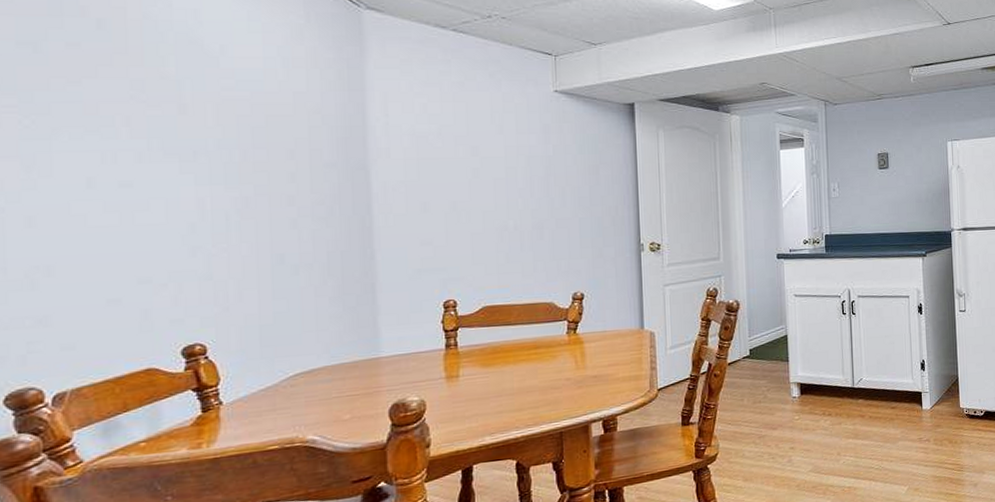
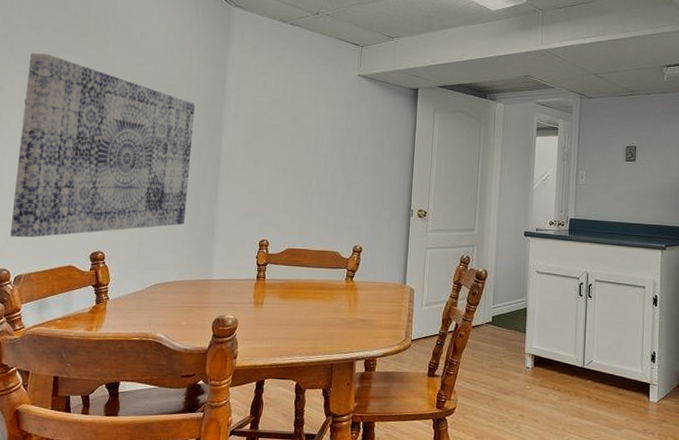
wall art: none [25,80,328,342] -> present [10,53,196,238]

